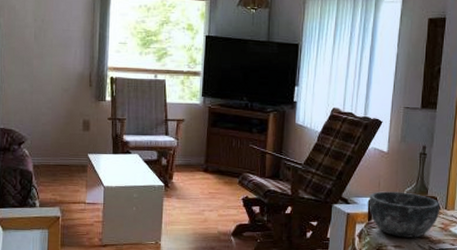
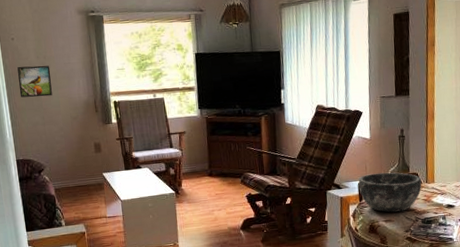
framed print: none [10,27,47,63] -> present [17,65,52,98]

